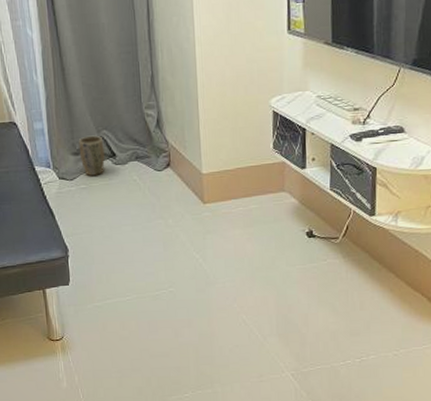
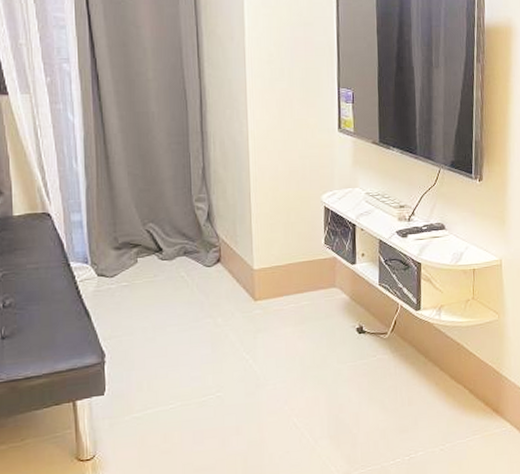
plant pot: present [78,135,105,176] -> none [121,228,150,272]

